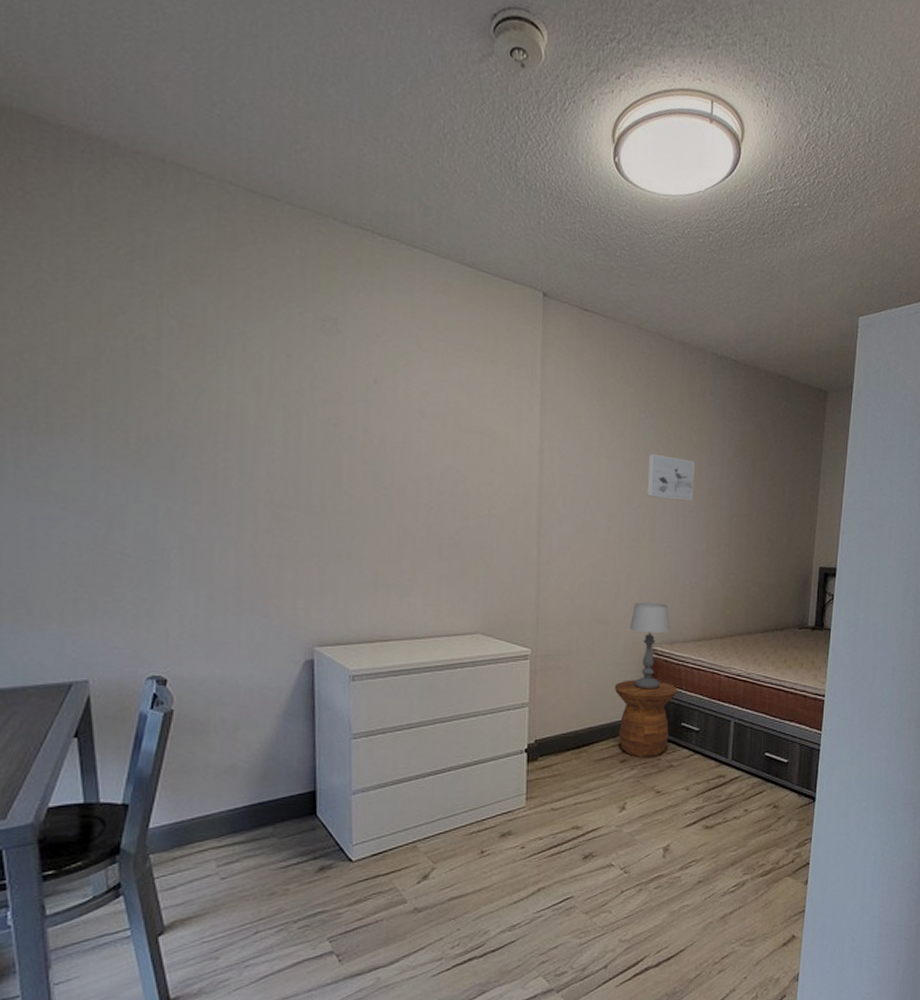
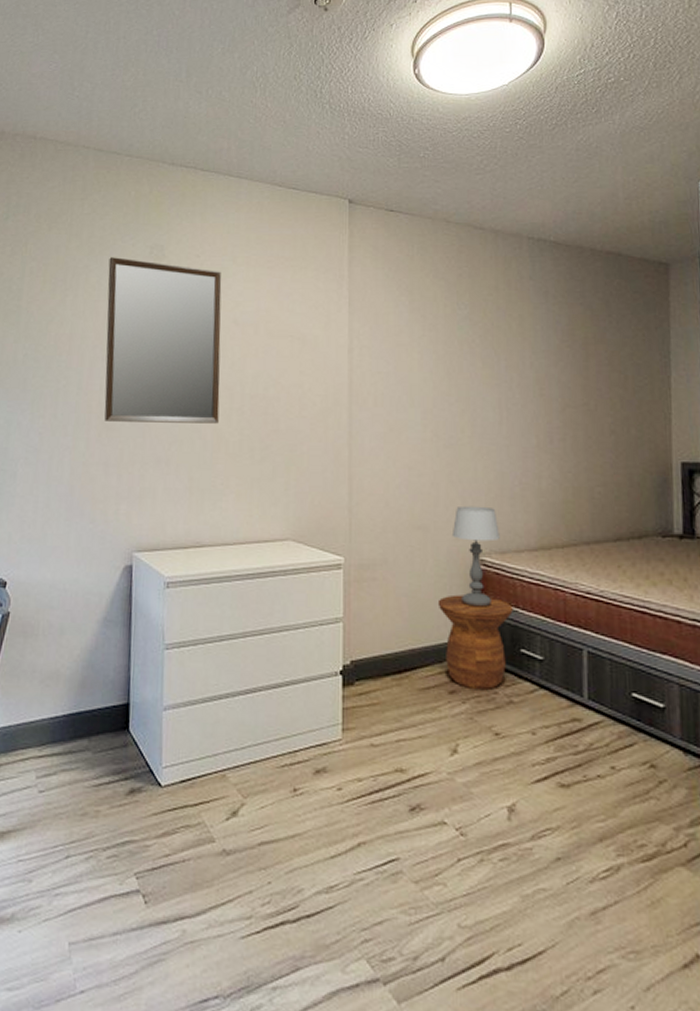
home mirror: none [270,325,406,519] -> present [104,257,222,424]
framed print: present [646,454,695,501] -> none [463,346,517,393]

